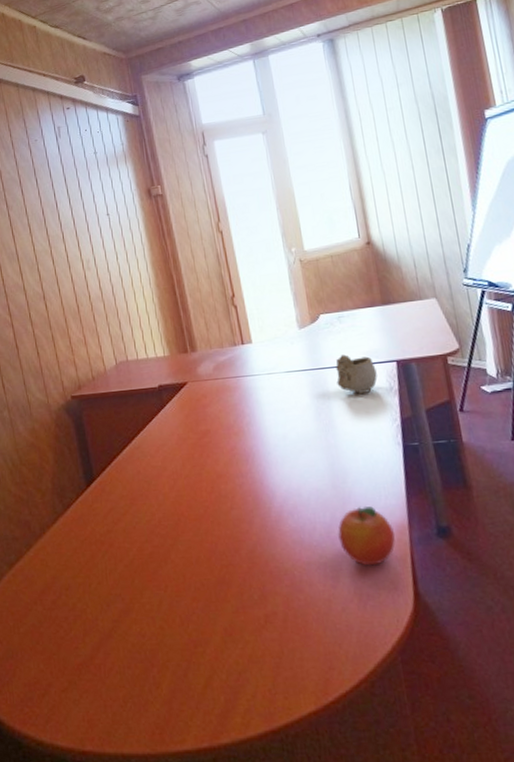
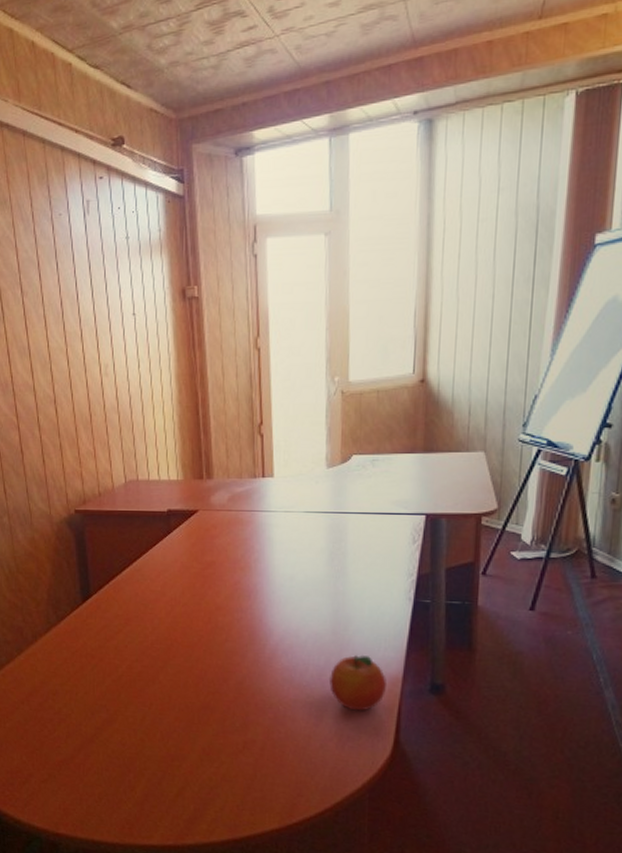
mug: present [336,354,378,394] -> none [357,501,402,544]

